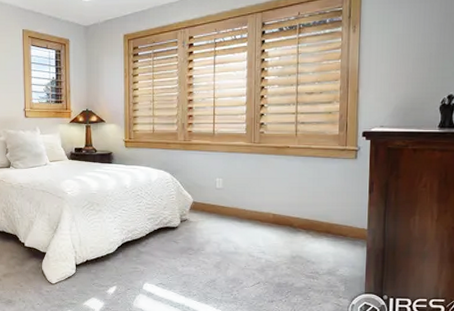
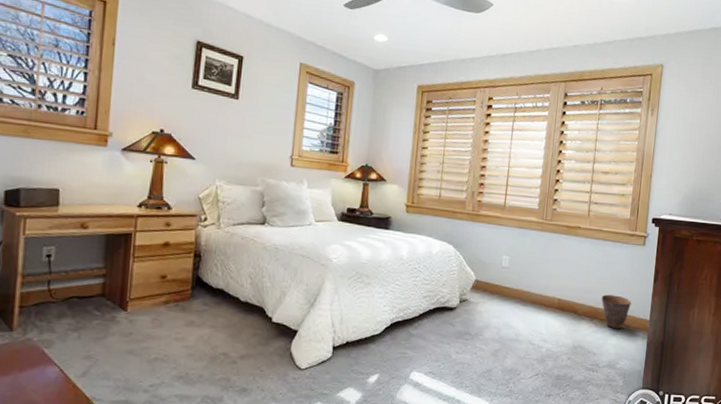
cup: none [315,207,347,239] -> present [601,294,631,330]

